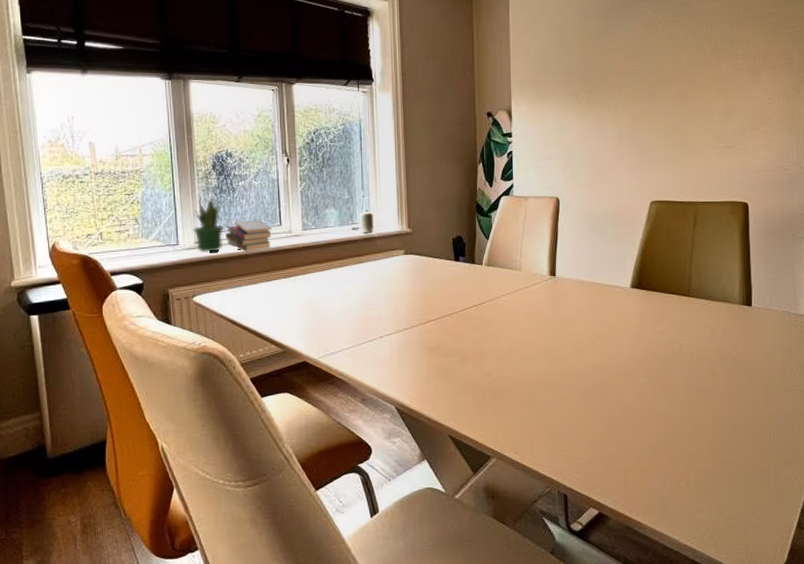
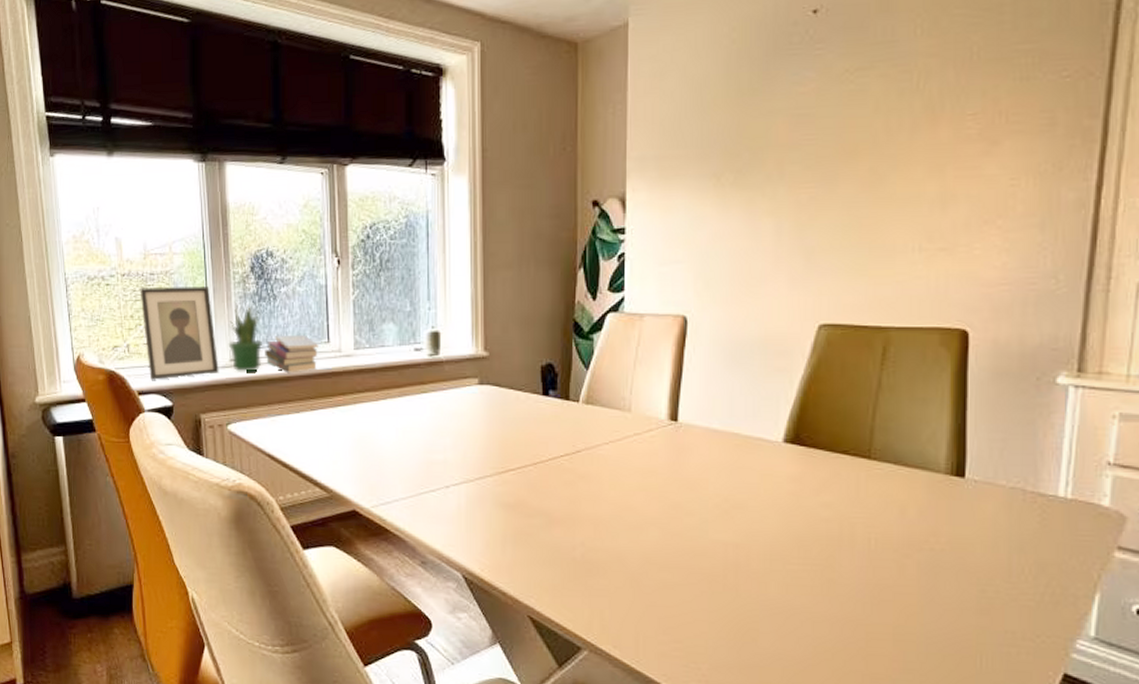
picture frame: none [112,182,185,262] -> present [140,286,219,380]

